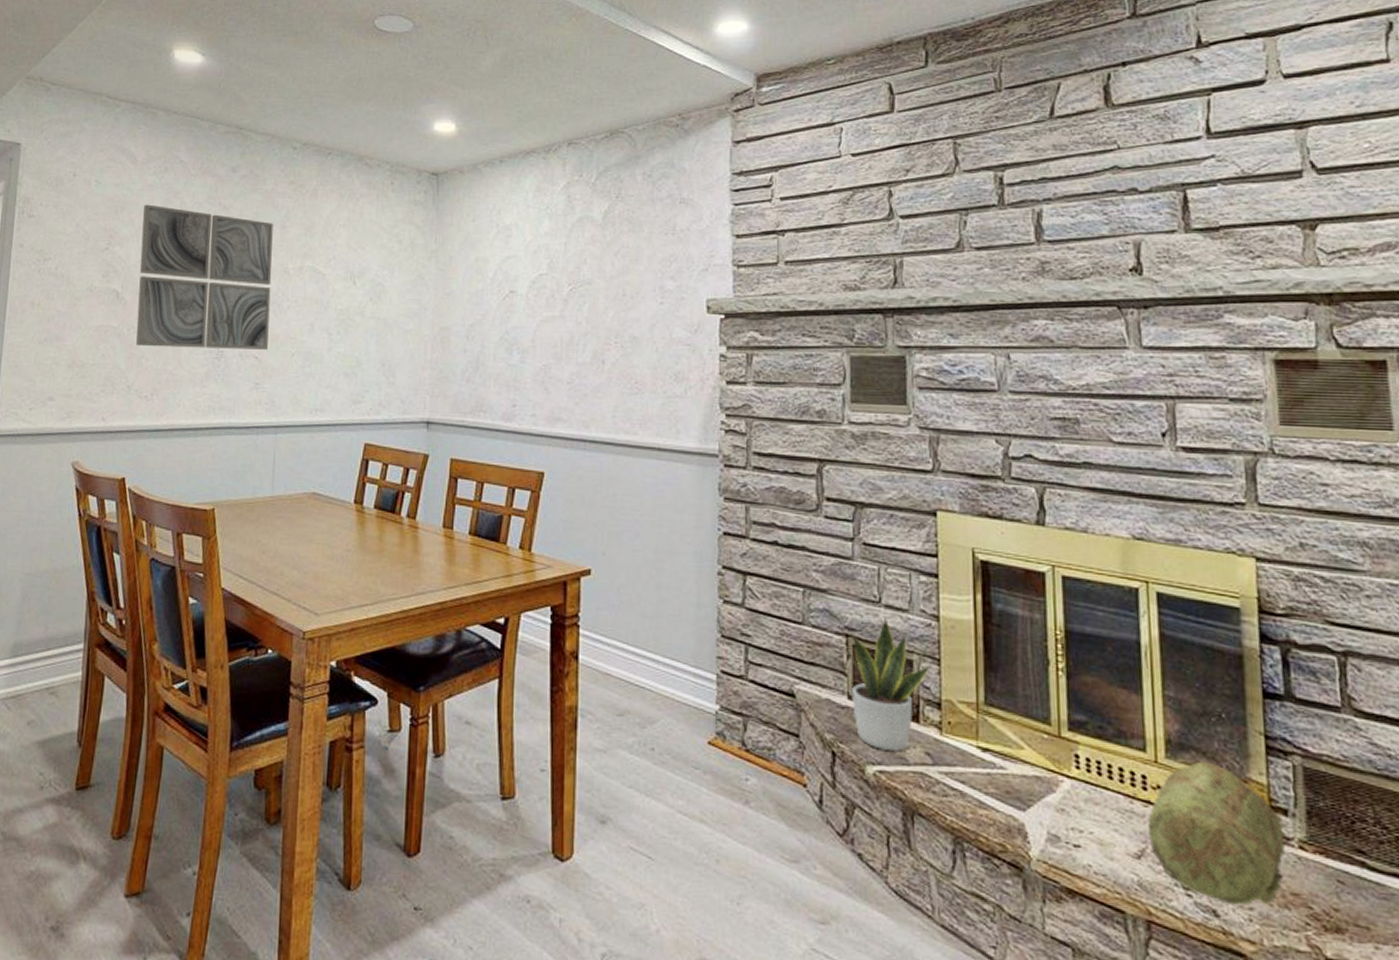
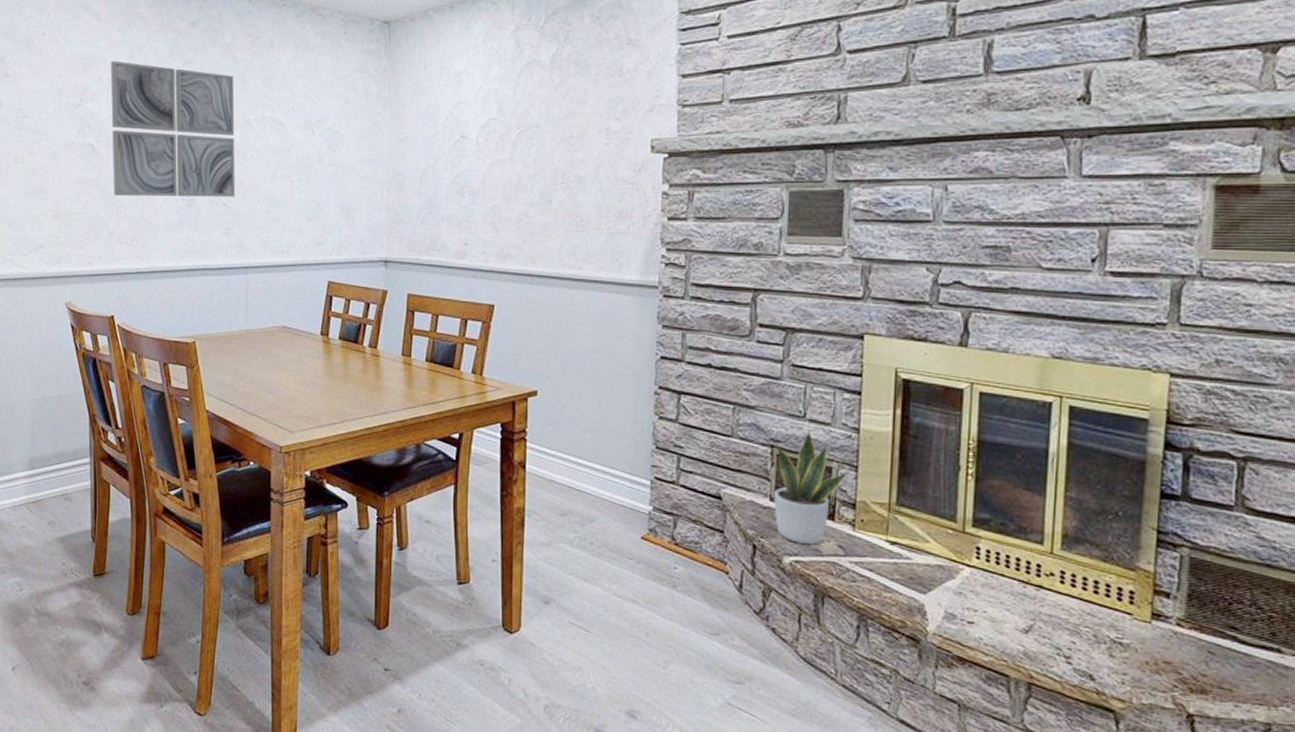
rock: present [1147,761,1286,905] -> none [1037,552,1164,671]

